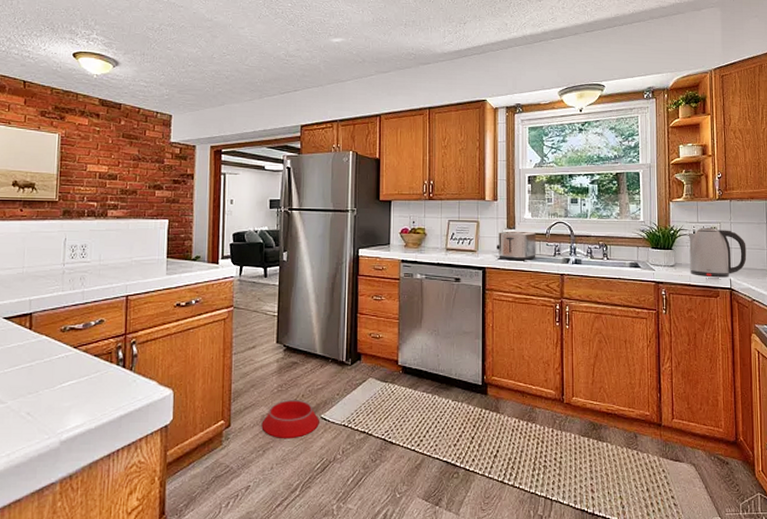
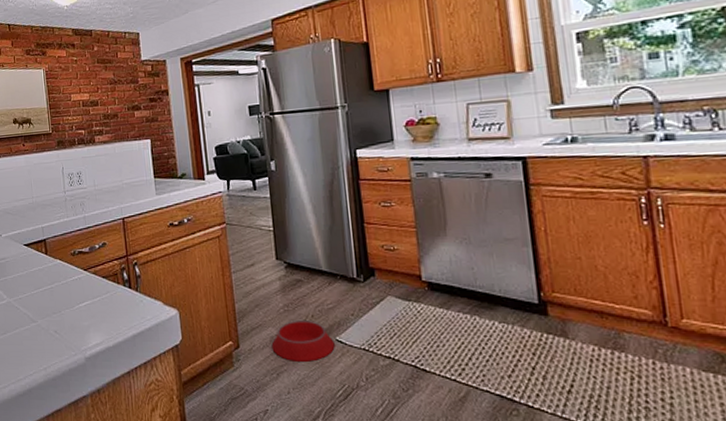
toaster: present [496,231,536,261] -> none [538,104,601,145]

